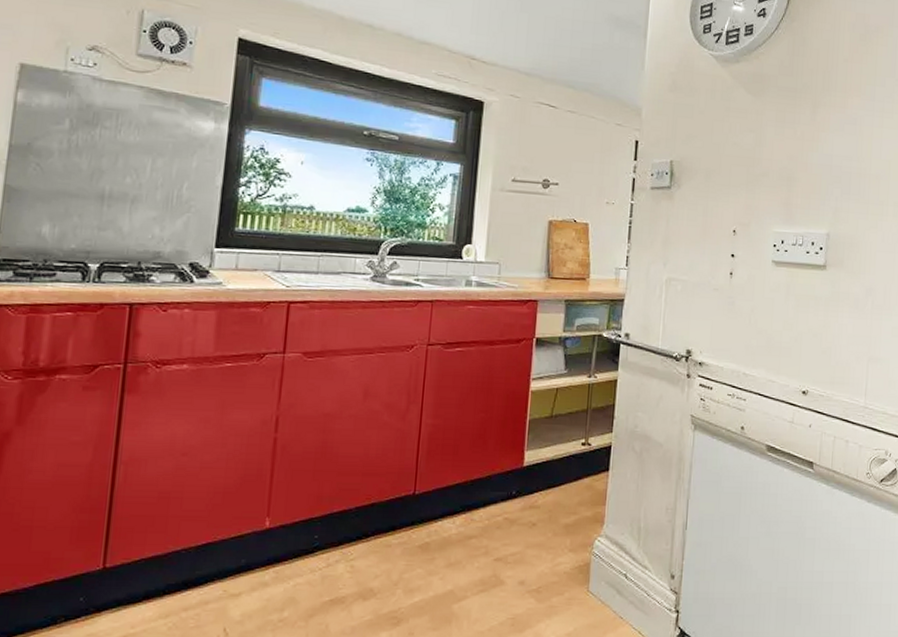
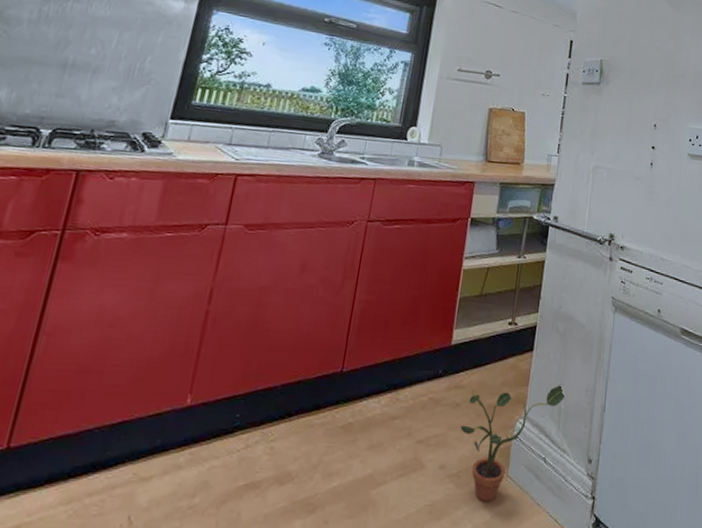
potted plant: none [537,502,645,615] -> present [460,384,566,501]

